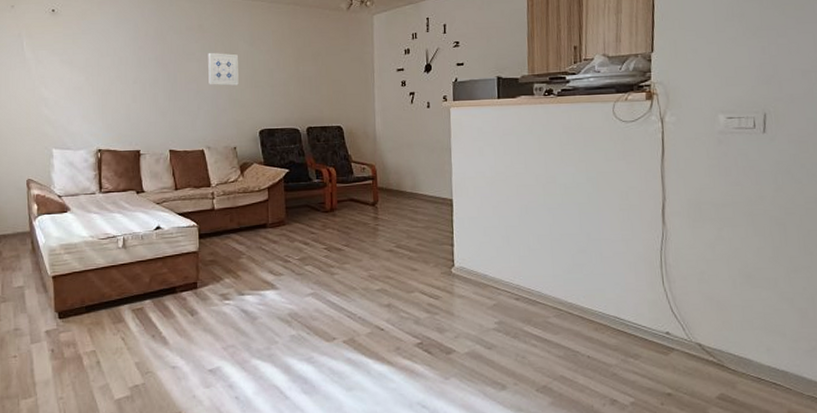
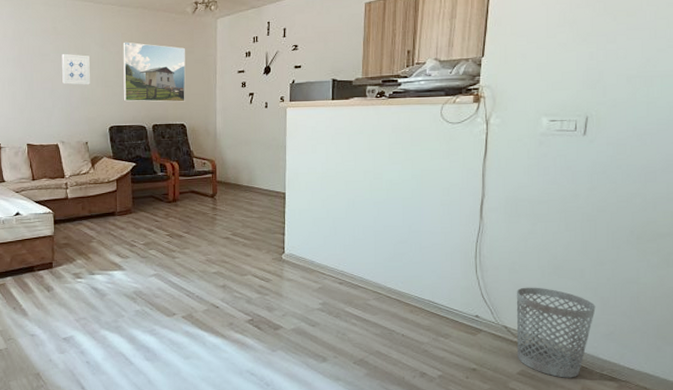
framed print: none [273,39,342,103] -> present [123,42,186,102]
wastebasket: none [707,298,795,402] -> present [516,287,596,378]

